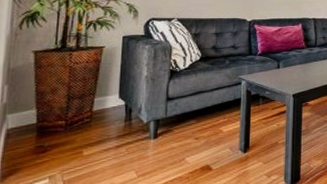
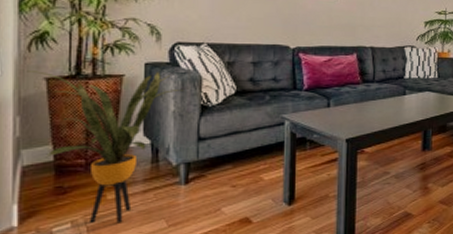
house plant: none [10,42,156,177] -> present [19,69,184,224]

